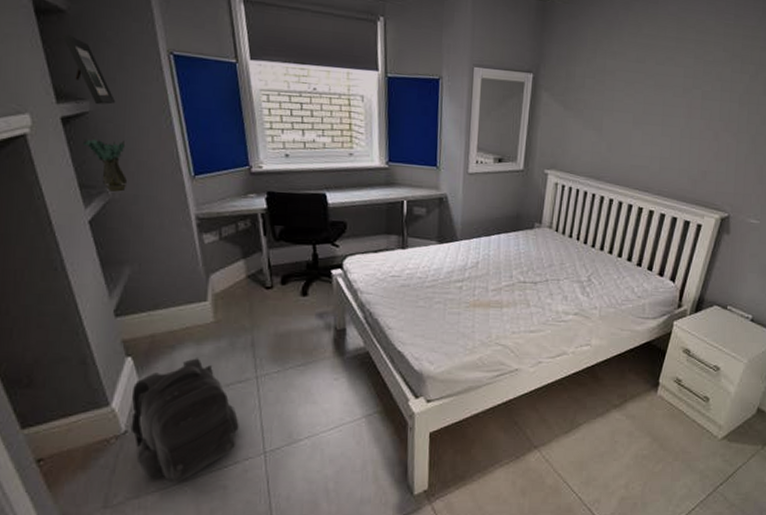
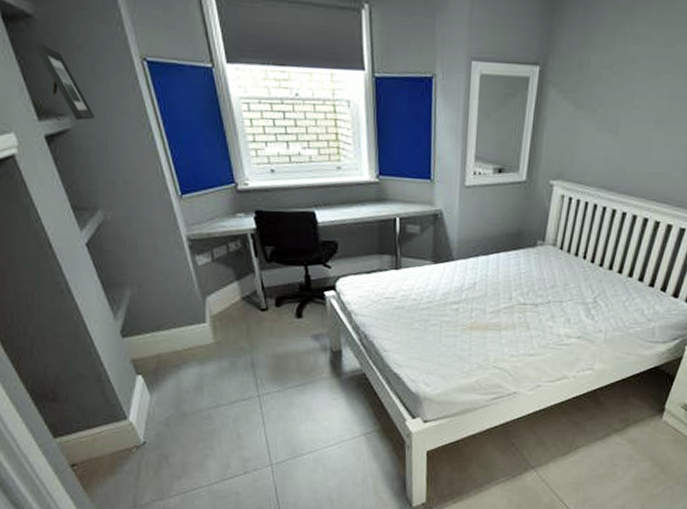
vase: present [82,136,128,192] -> none [69,155,118,213]
backpack: present [130,358,239,484] -> none [145,377,246,489]

